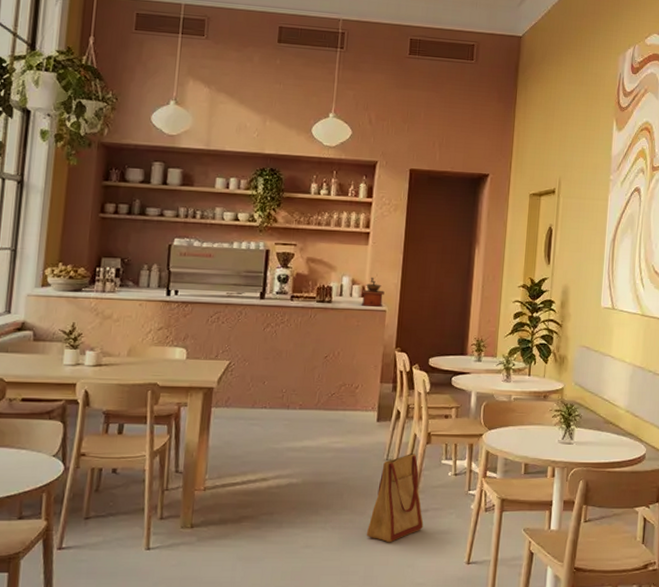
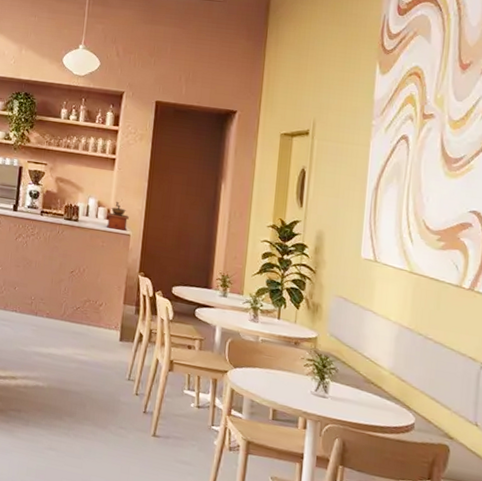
shopping bag: present [366,454,424,543] -> none [107,377,165,462]

